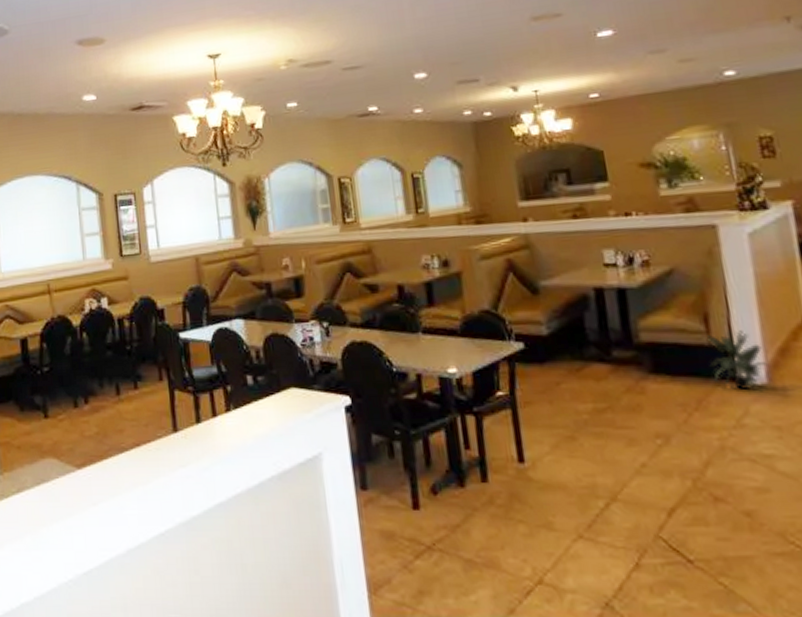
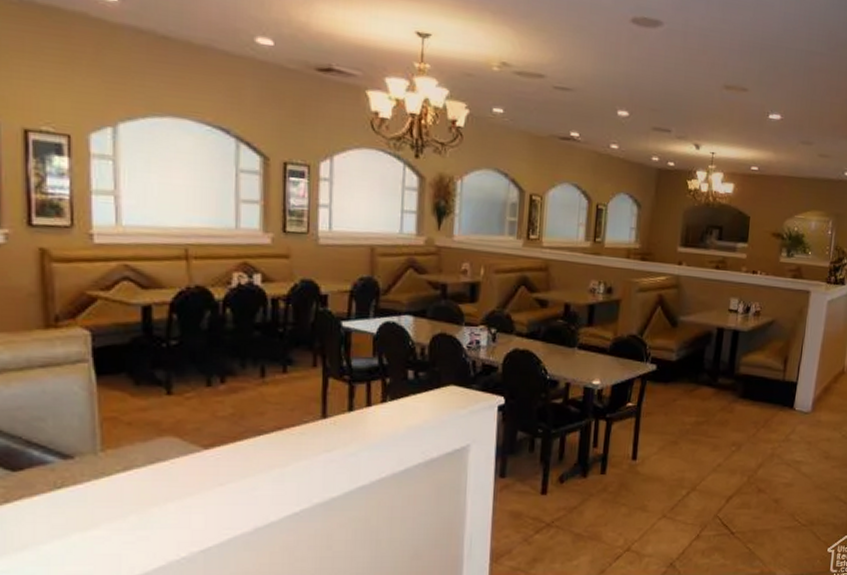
potted plant: present [707,329,769,391] -> none [779,370,815,416]

